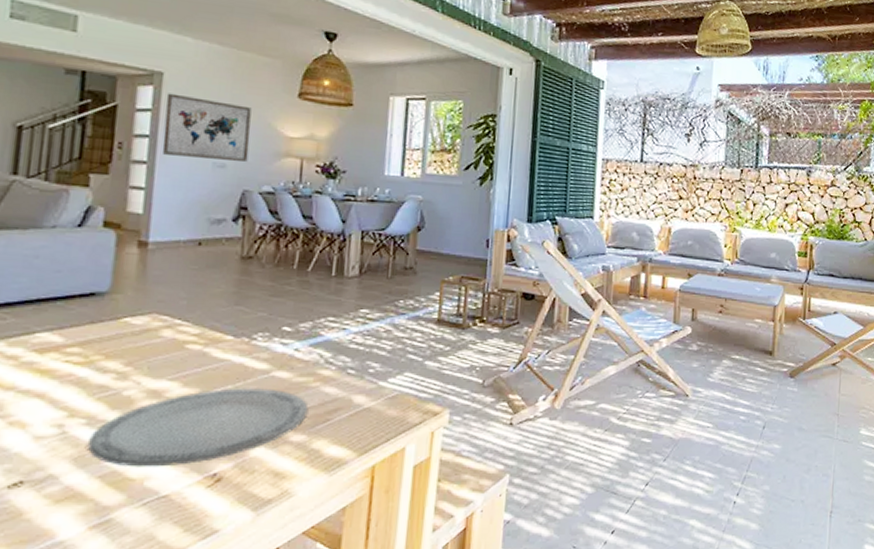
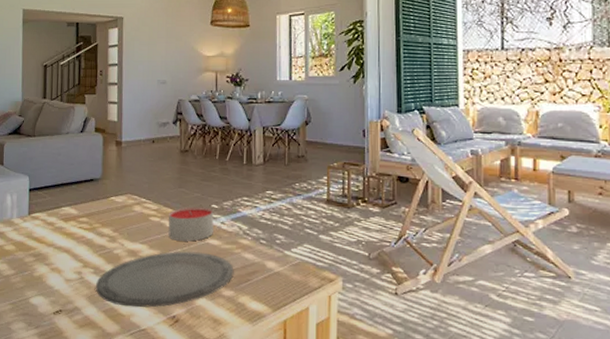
wall art: present [162,93,252,163] -> none [126,32,181,79]
candle: none [214,329,285,375] -> present [168,206,214,242]

